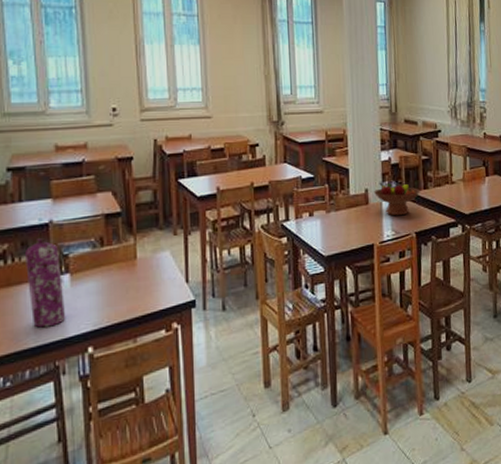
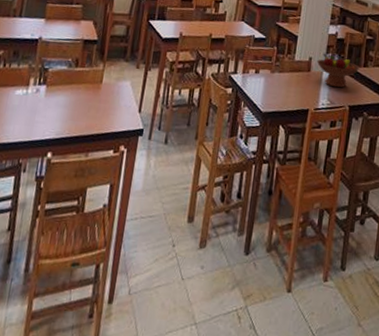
gas cylinder: present [24,237,66,328] -> none [9,50,42,128]

